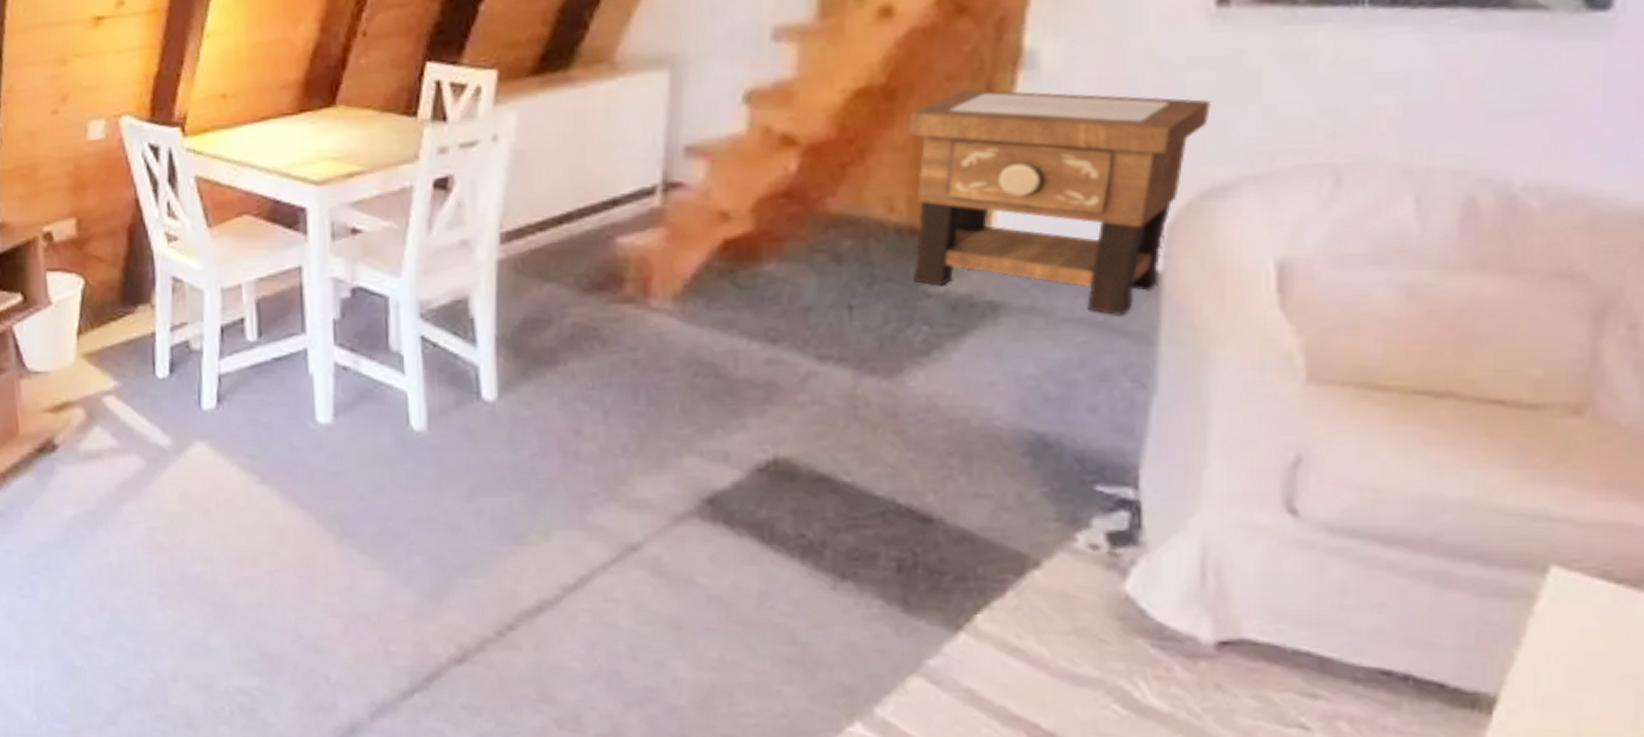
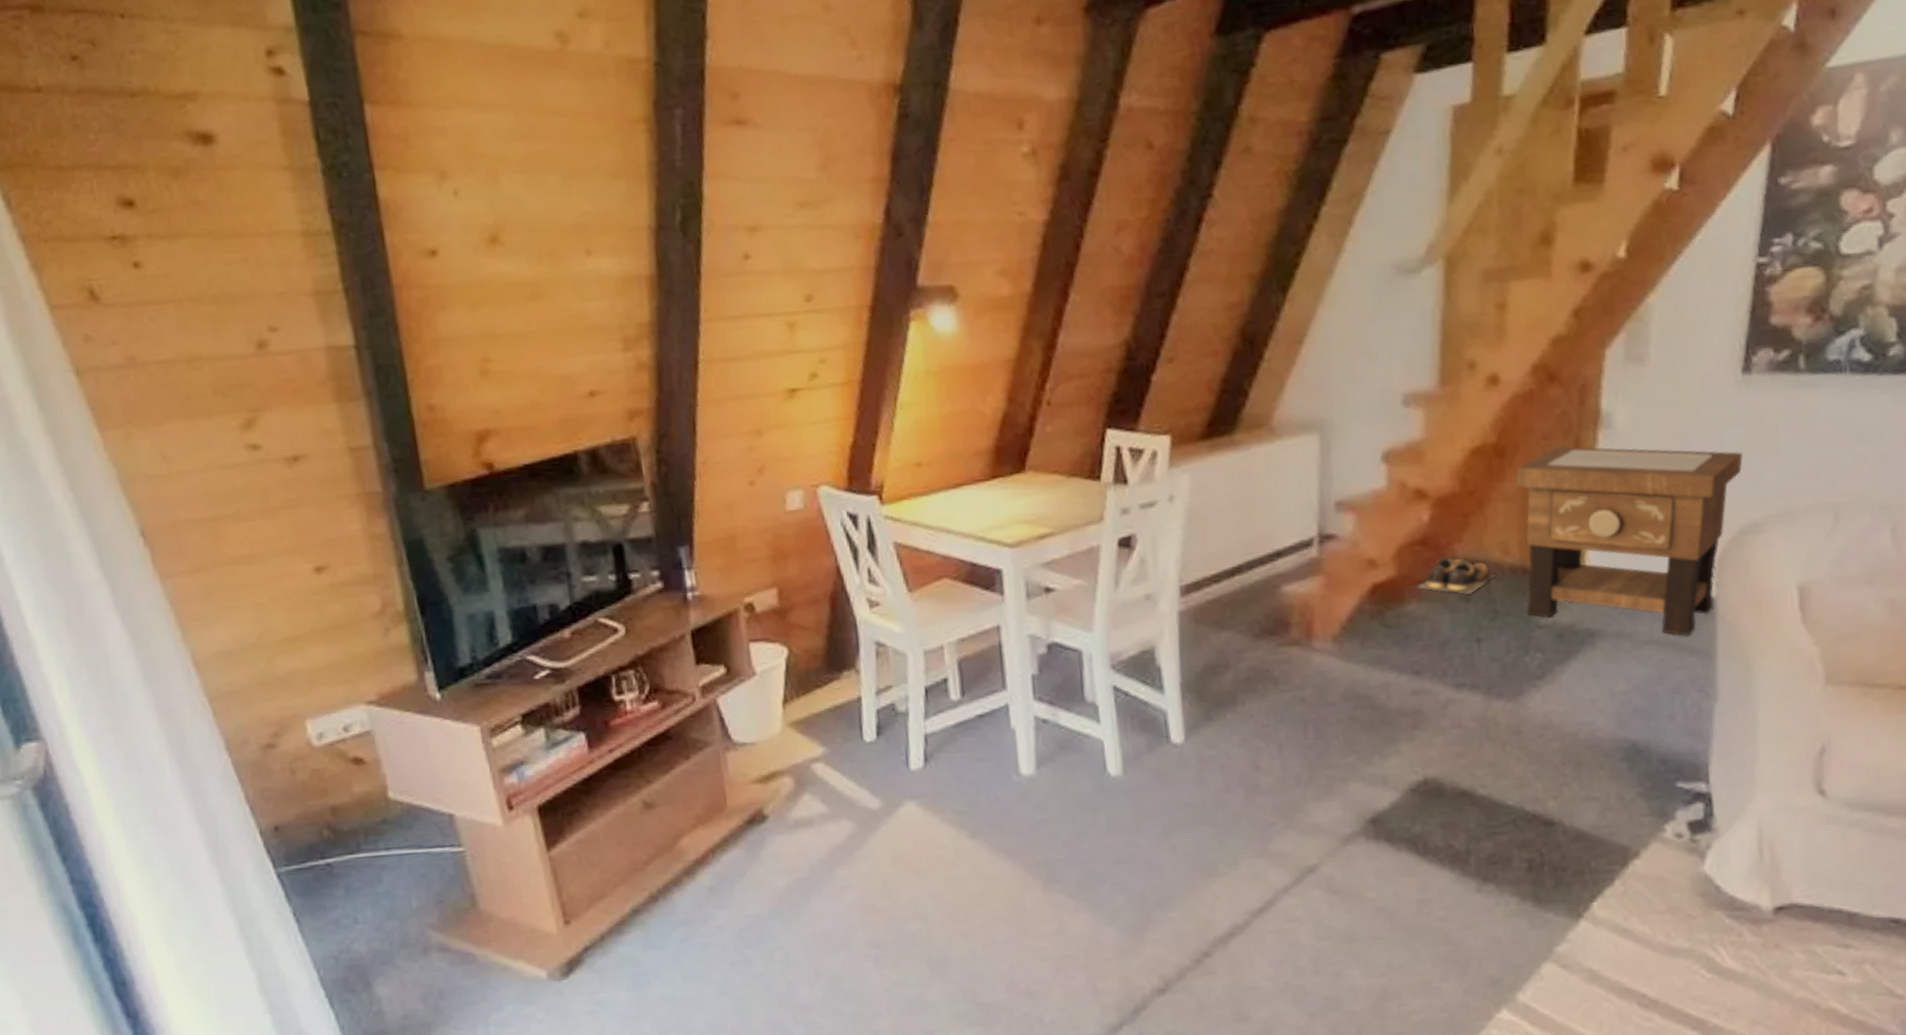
shoes: none [776,213,876,255] -> present [1416,557,1496,595]

